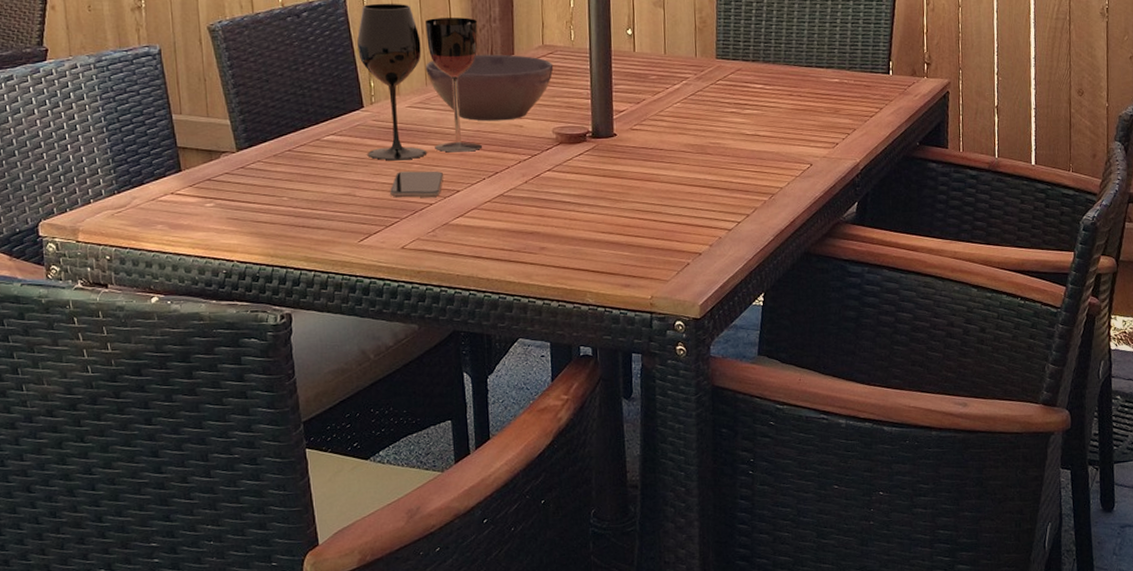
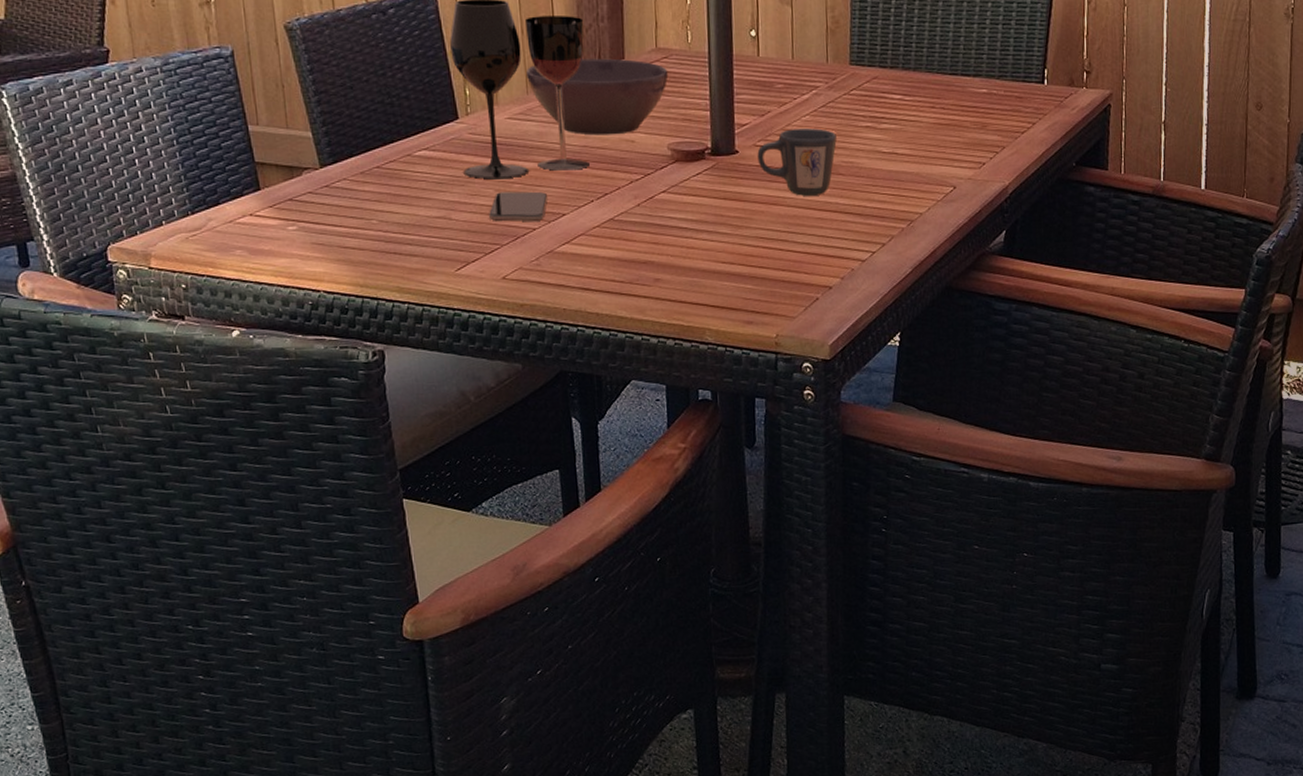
mug: none [633,114,705,173] -> present [757,128,837,196]

